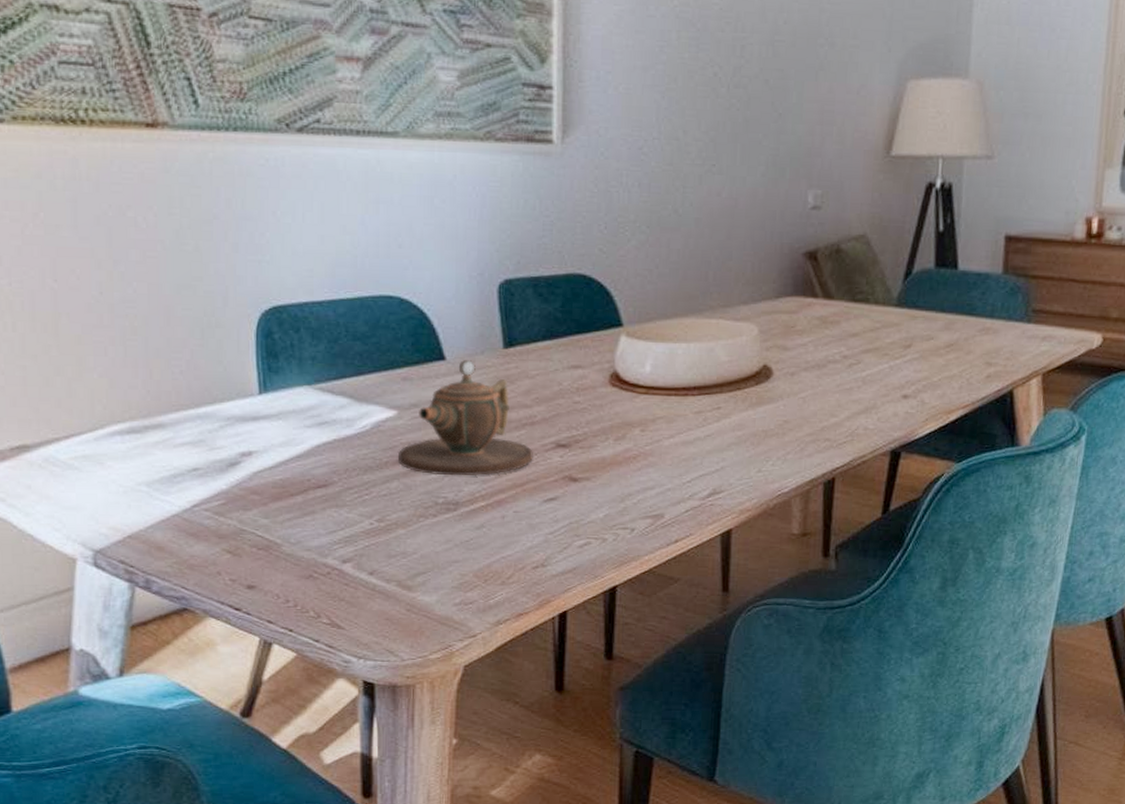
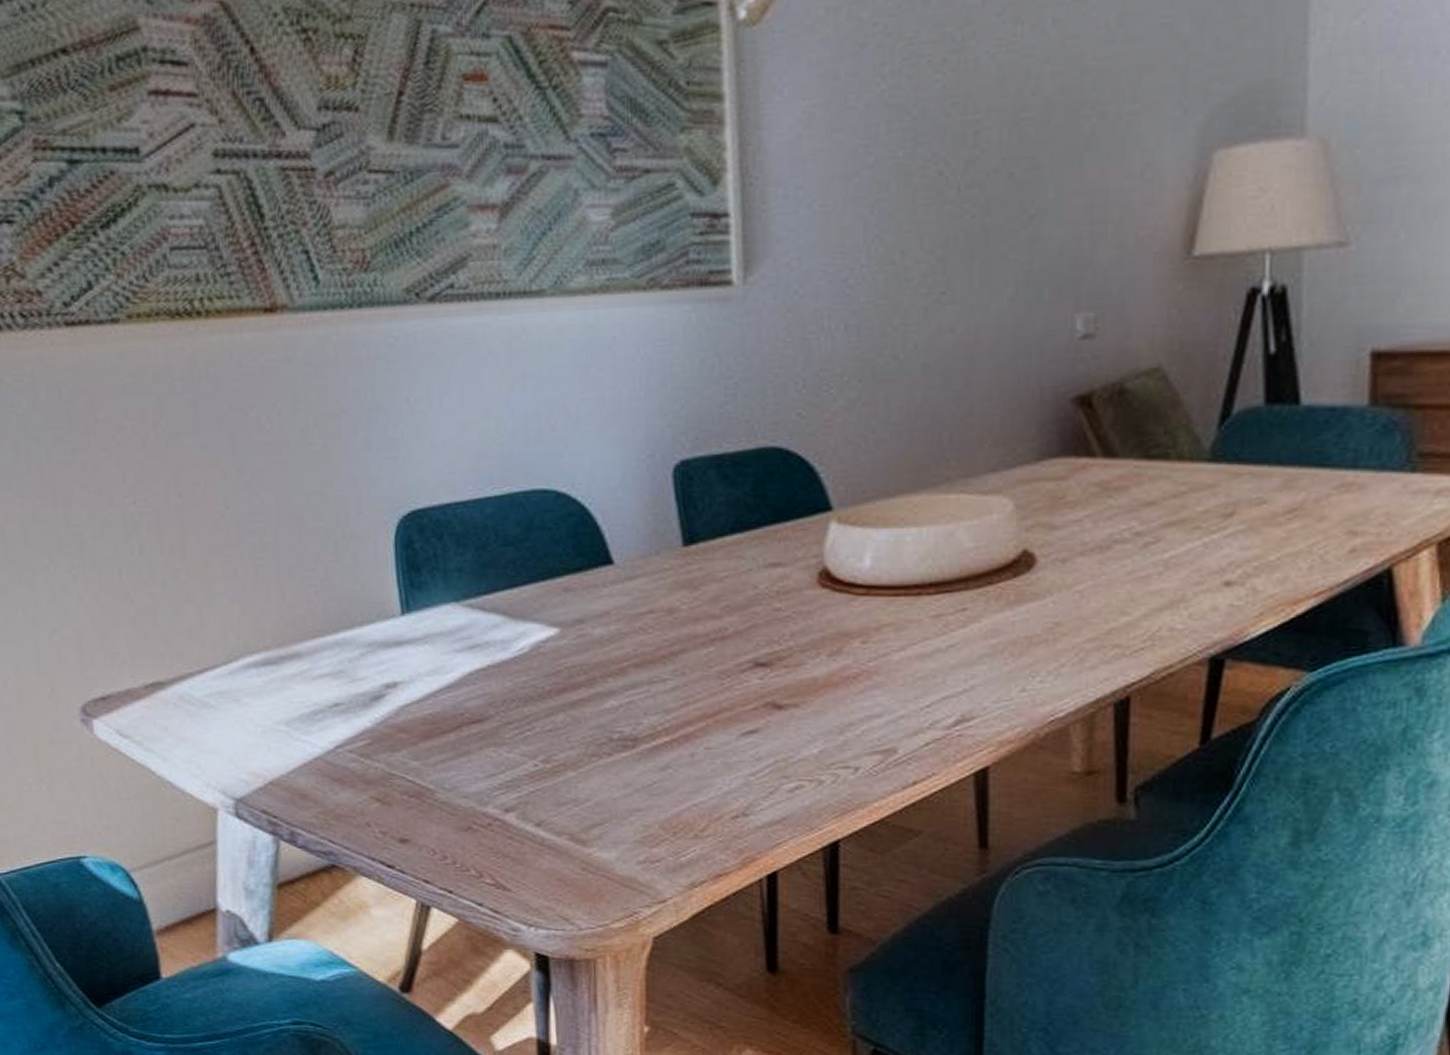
teapot: present [399,360,533,476] -> none [563,563,726,706]

